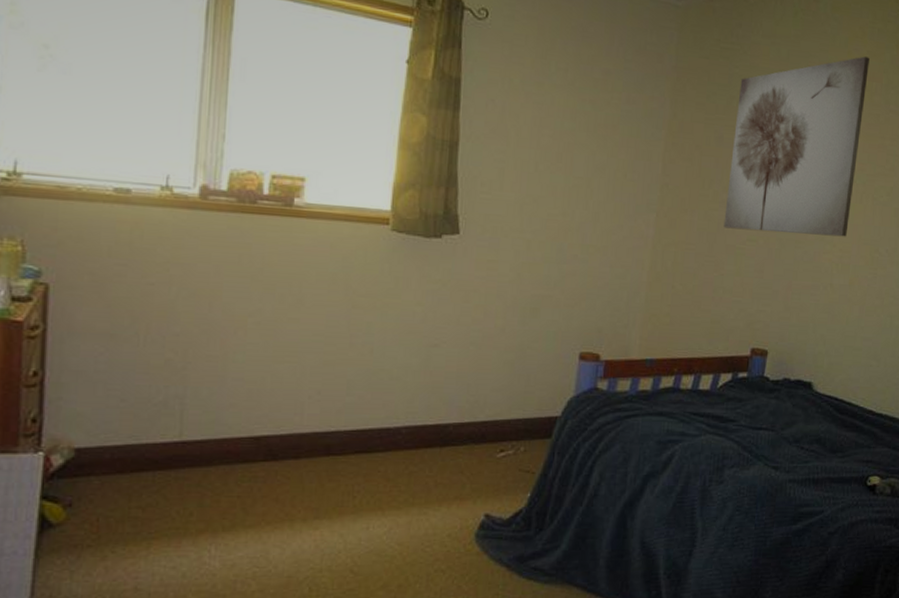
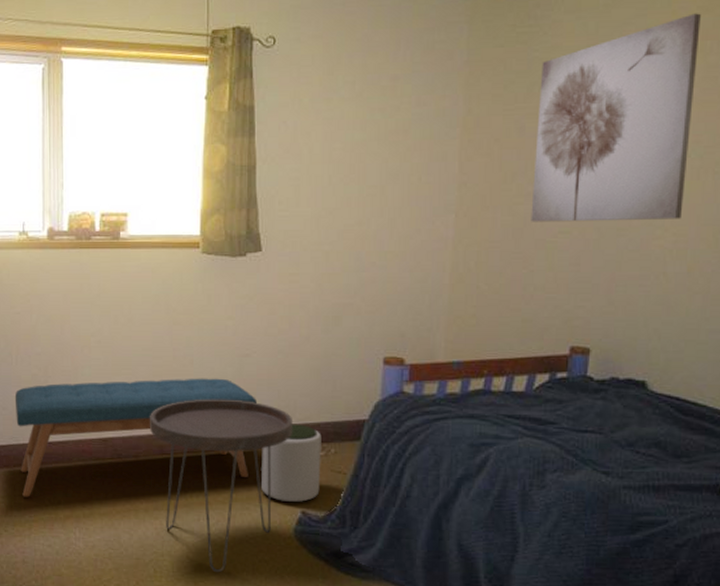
bench: none [138,368,444,509] -> present [14,378,258,497]
side table: none [315,392,482,587] -> present [150,399,293,573]
plant pot: none [442,420,511,506] -> present [262,424,321,503]

